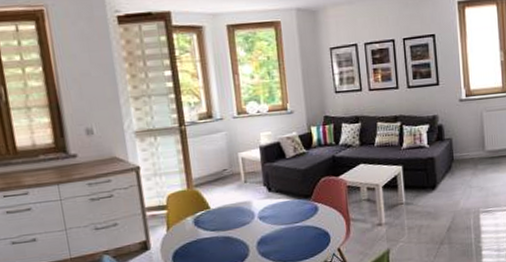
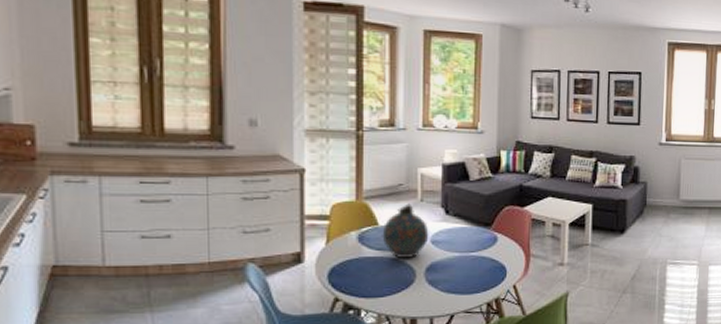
snuff bottle: none [214,186,256,236] -> present [382,203,429,258]

